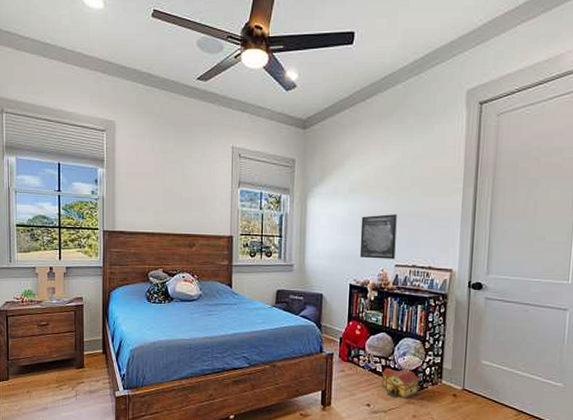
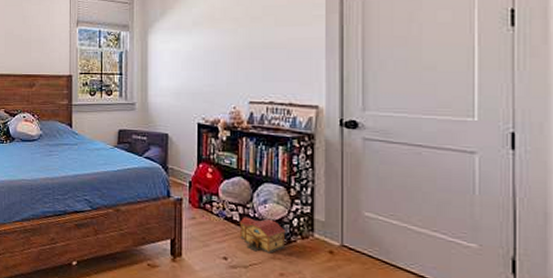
wall art: present [359,214,397,259] -> none [207,47,248,96]

